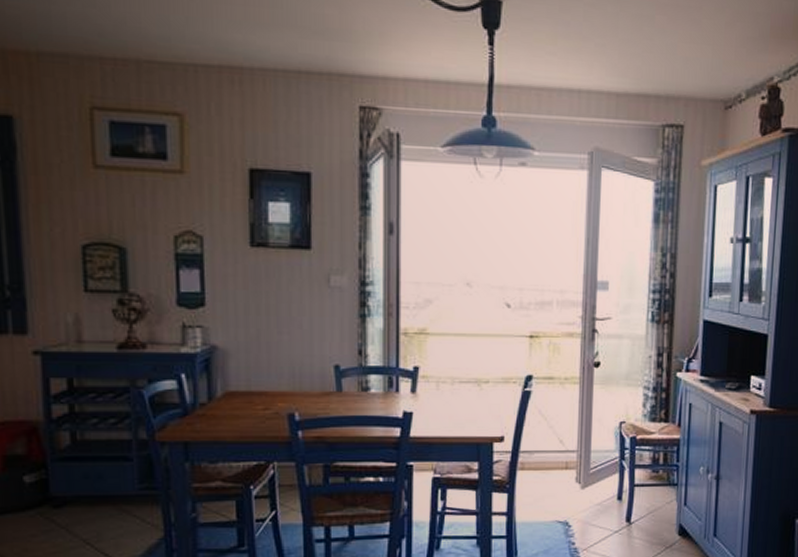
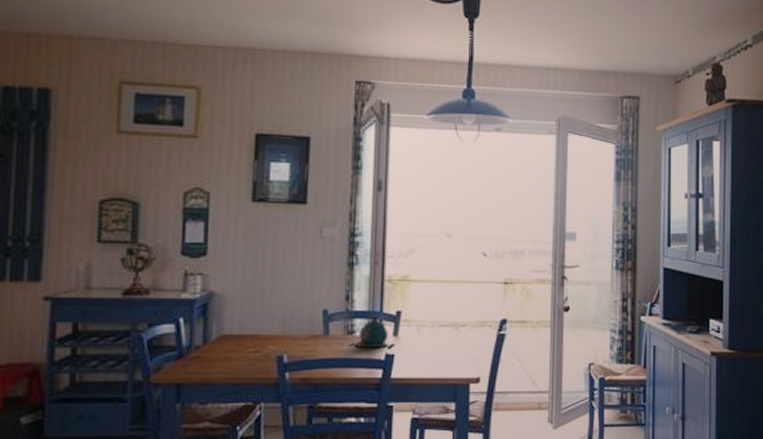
teapot: none [364,372,414,406] -> present [349,316,396,349]

